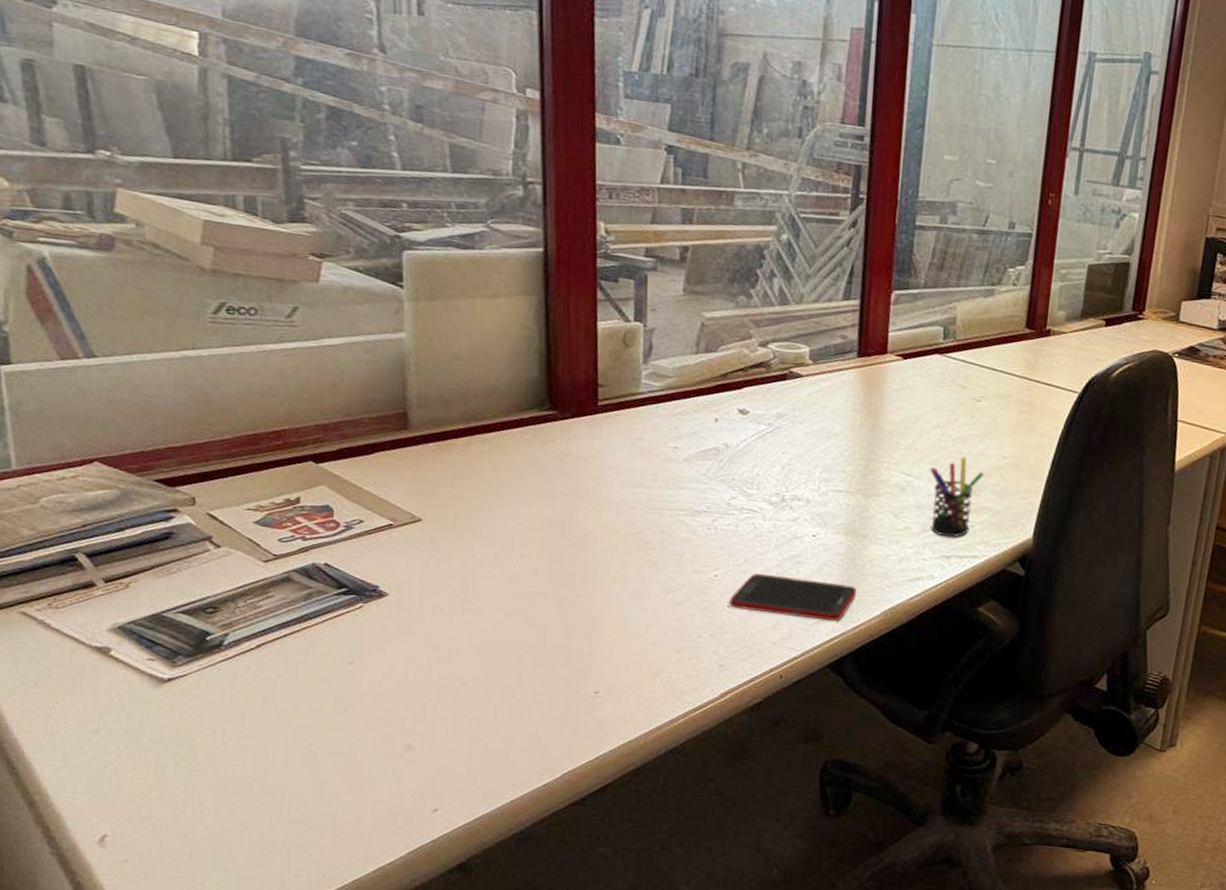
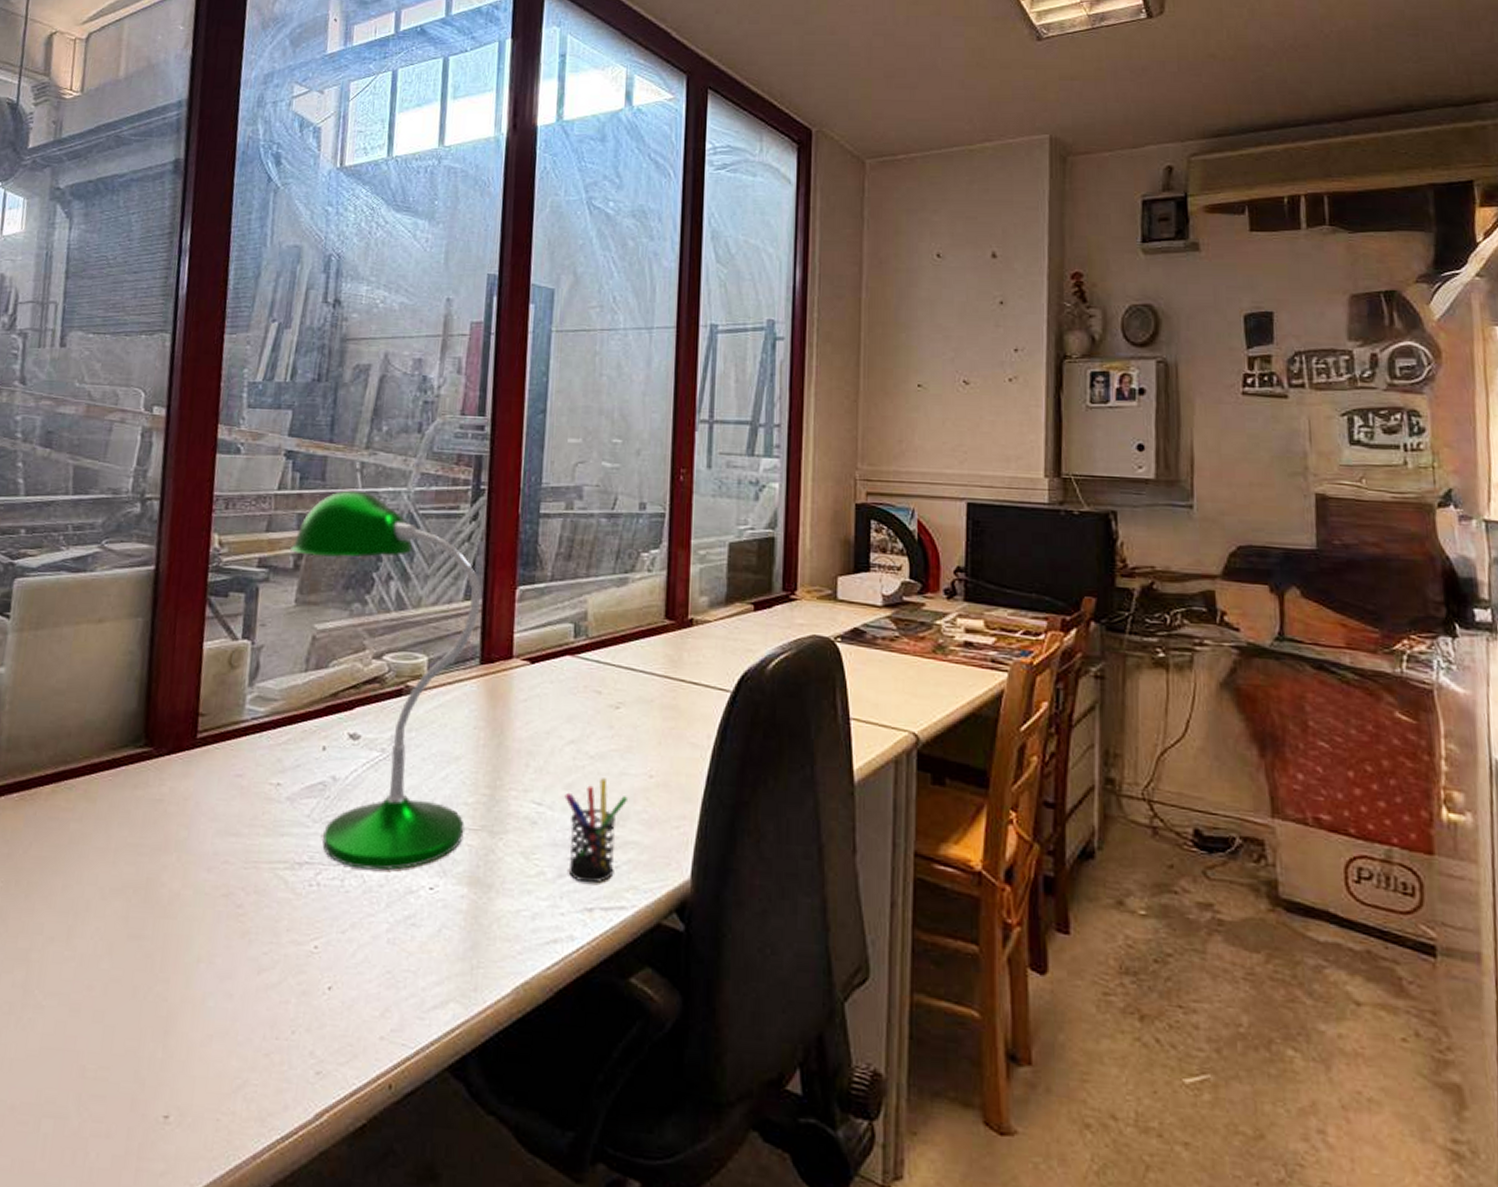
desk lamp: none [676,189,859,520] -> present [290,490,482,871]
cell phone: present [729,574,857,622] -> none [331,942,483,1005]

